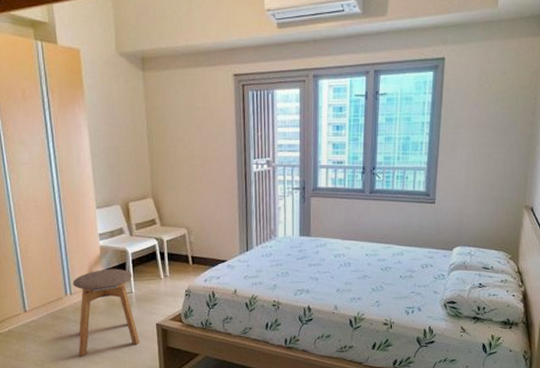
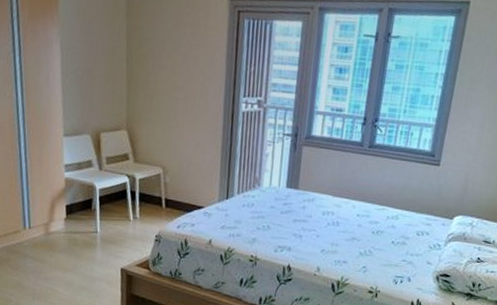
stool: present [72,269,140,356] -> none [32,203,102,296]

